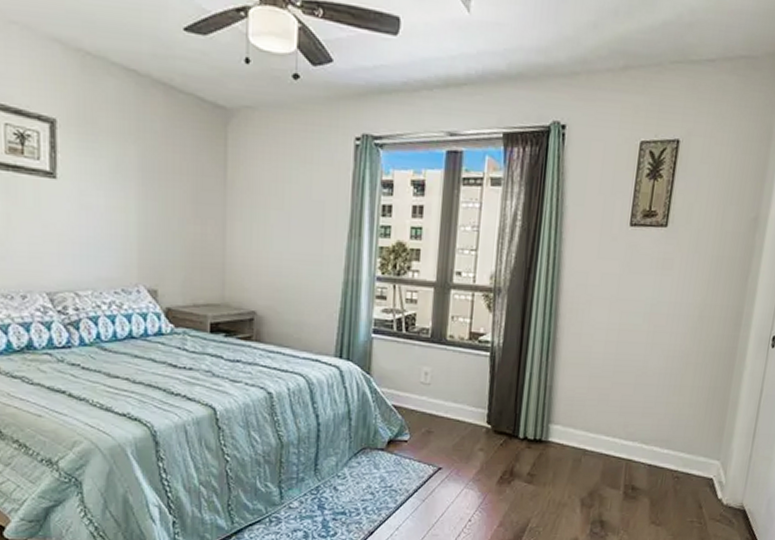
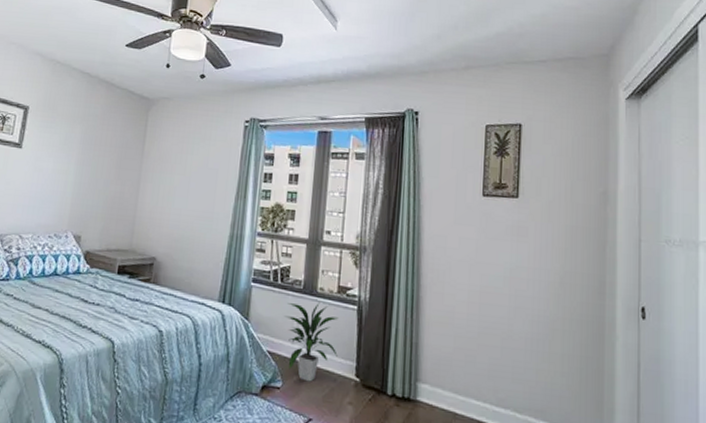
indoor plant: none [411,351,470,433] -> present [285,302,339,382]

